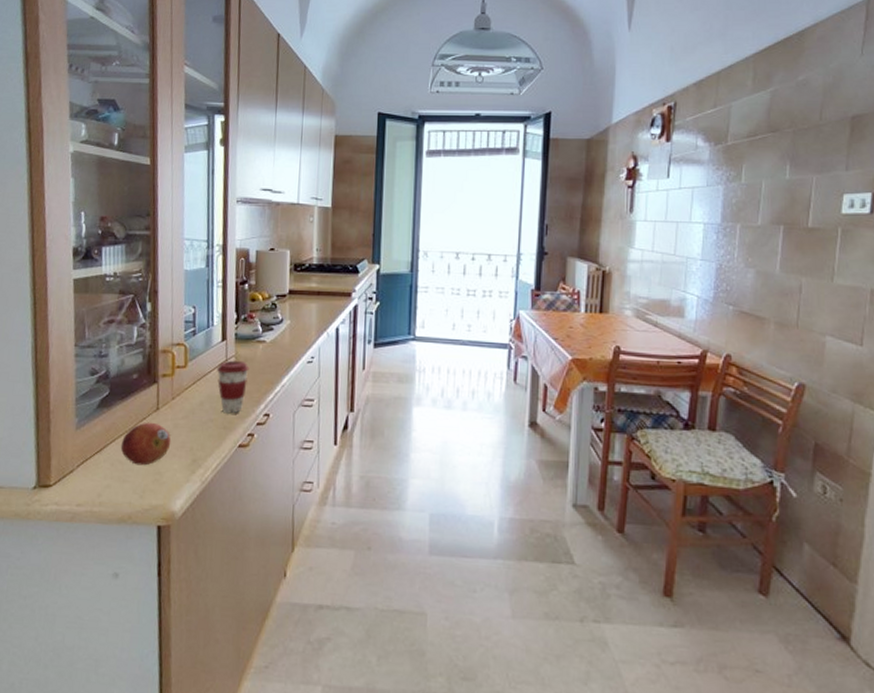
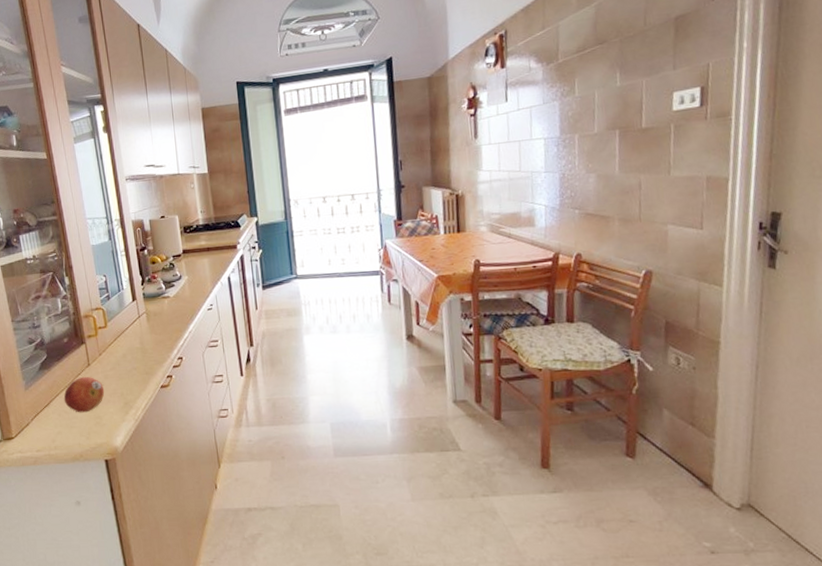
coffee cup: present [217,360,250,414] -> none [132,315,160,362]

